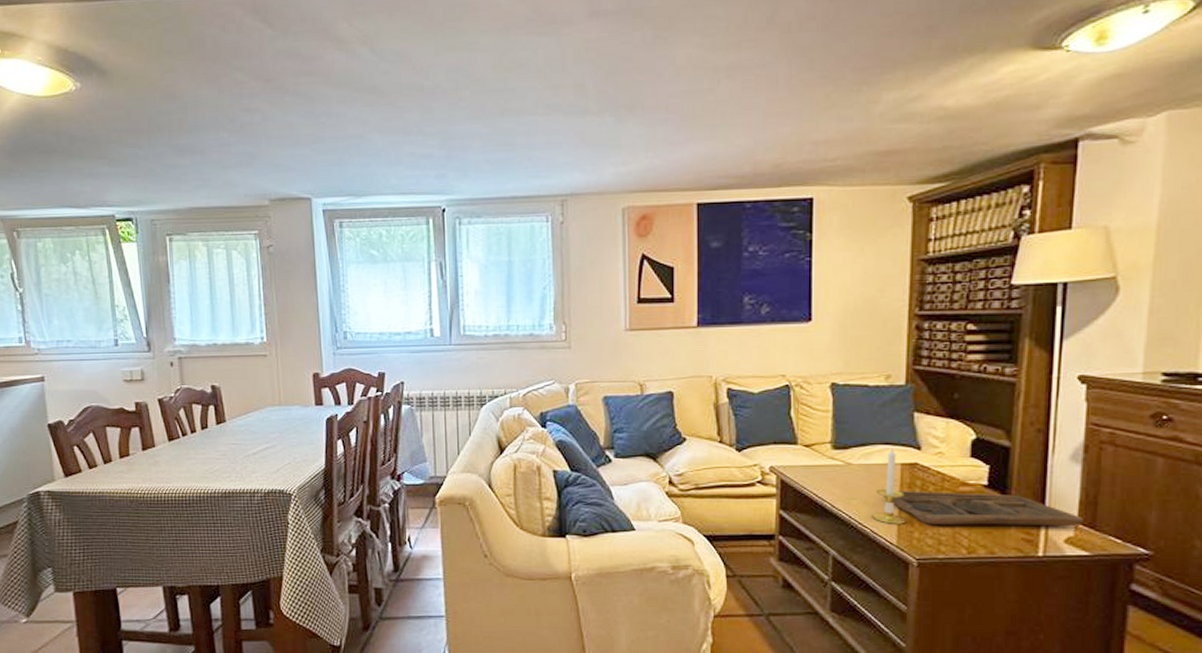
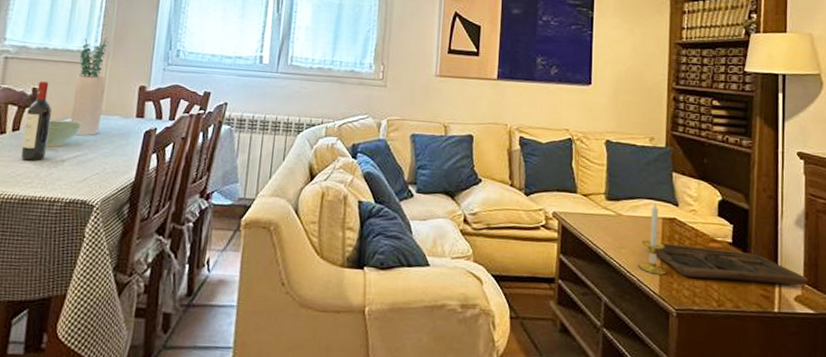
wine bottle: none [210,378,237,456] -> present [20,81,53,161]
bowl: none [234,415,265,442] -> present [45,120,82,147]
vase: none [248,326,283,428] -> present [70,37,108,136]

